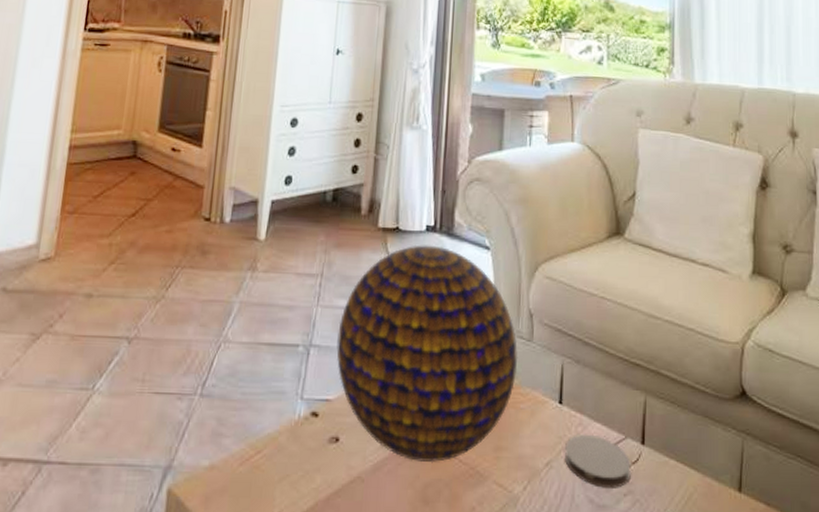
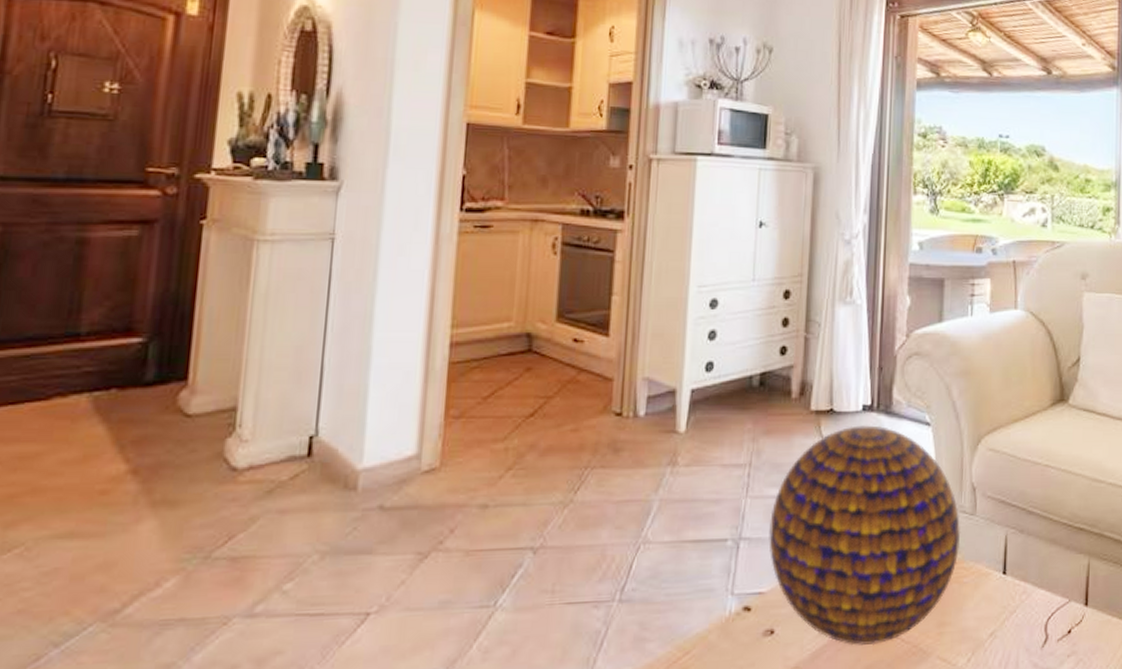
coaster: present [565,434,631,488] -> none [1009,601,1074,652]

